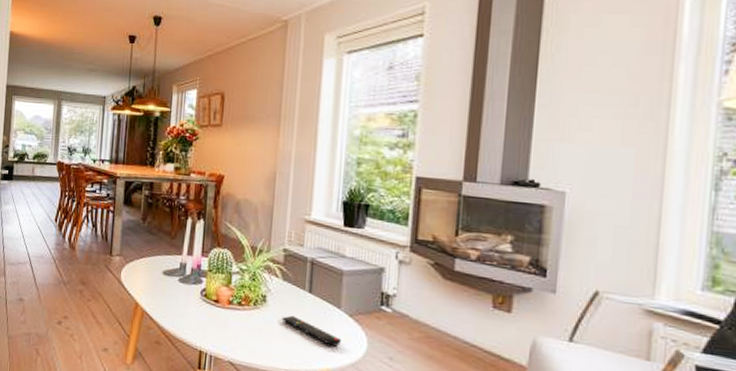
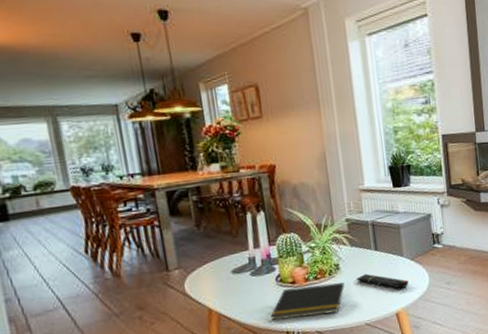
notepad: none [188,306,268,348] -> present [271,282,345,320]

